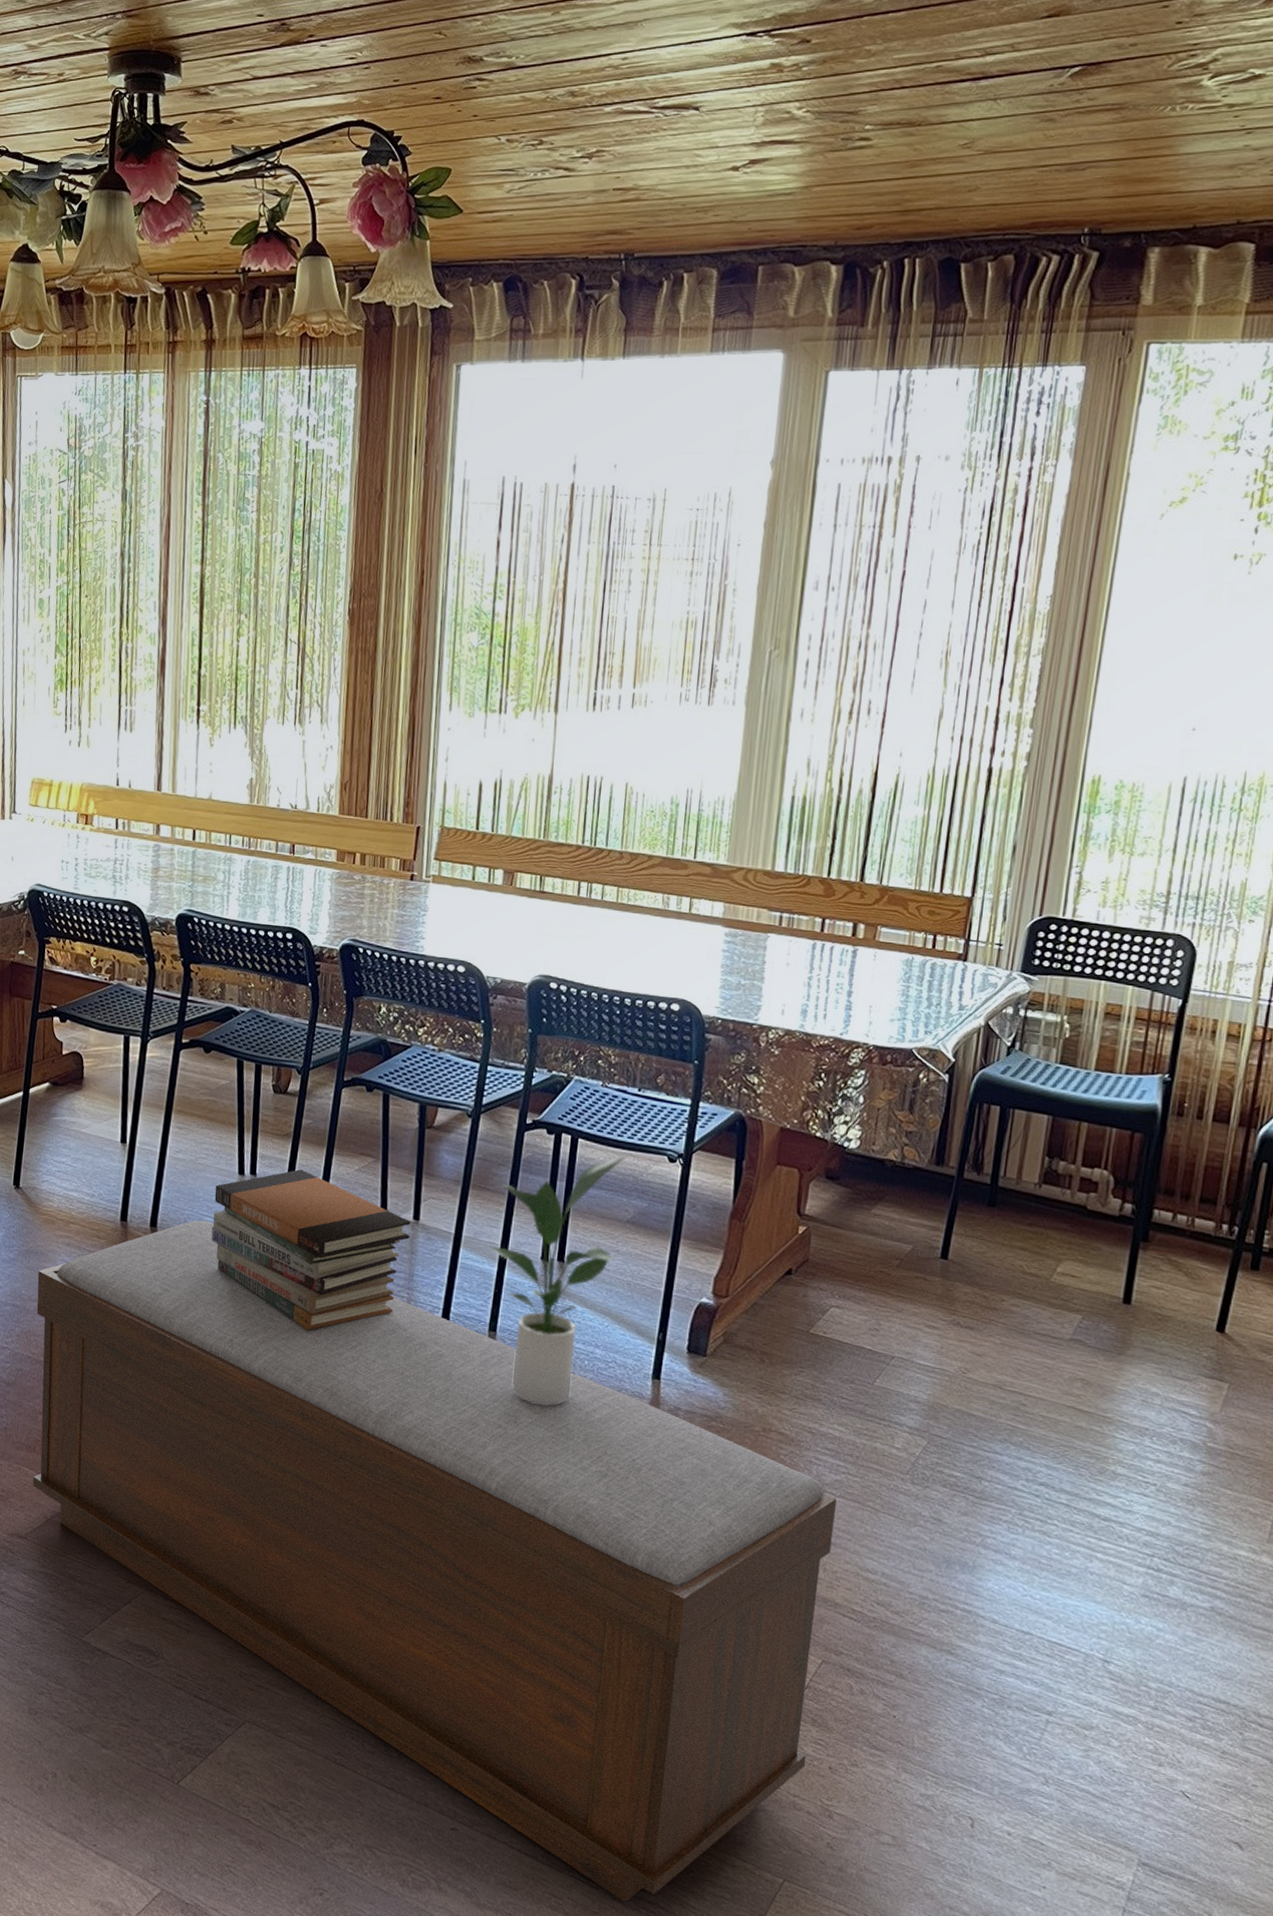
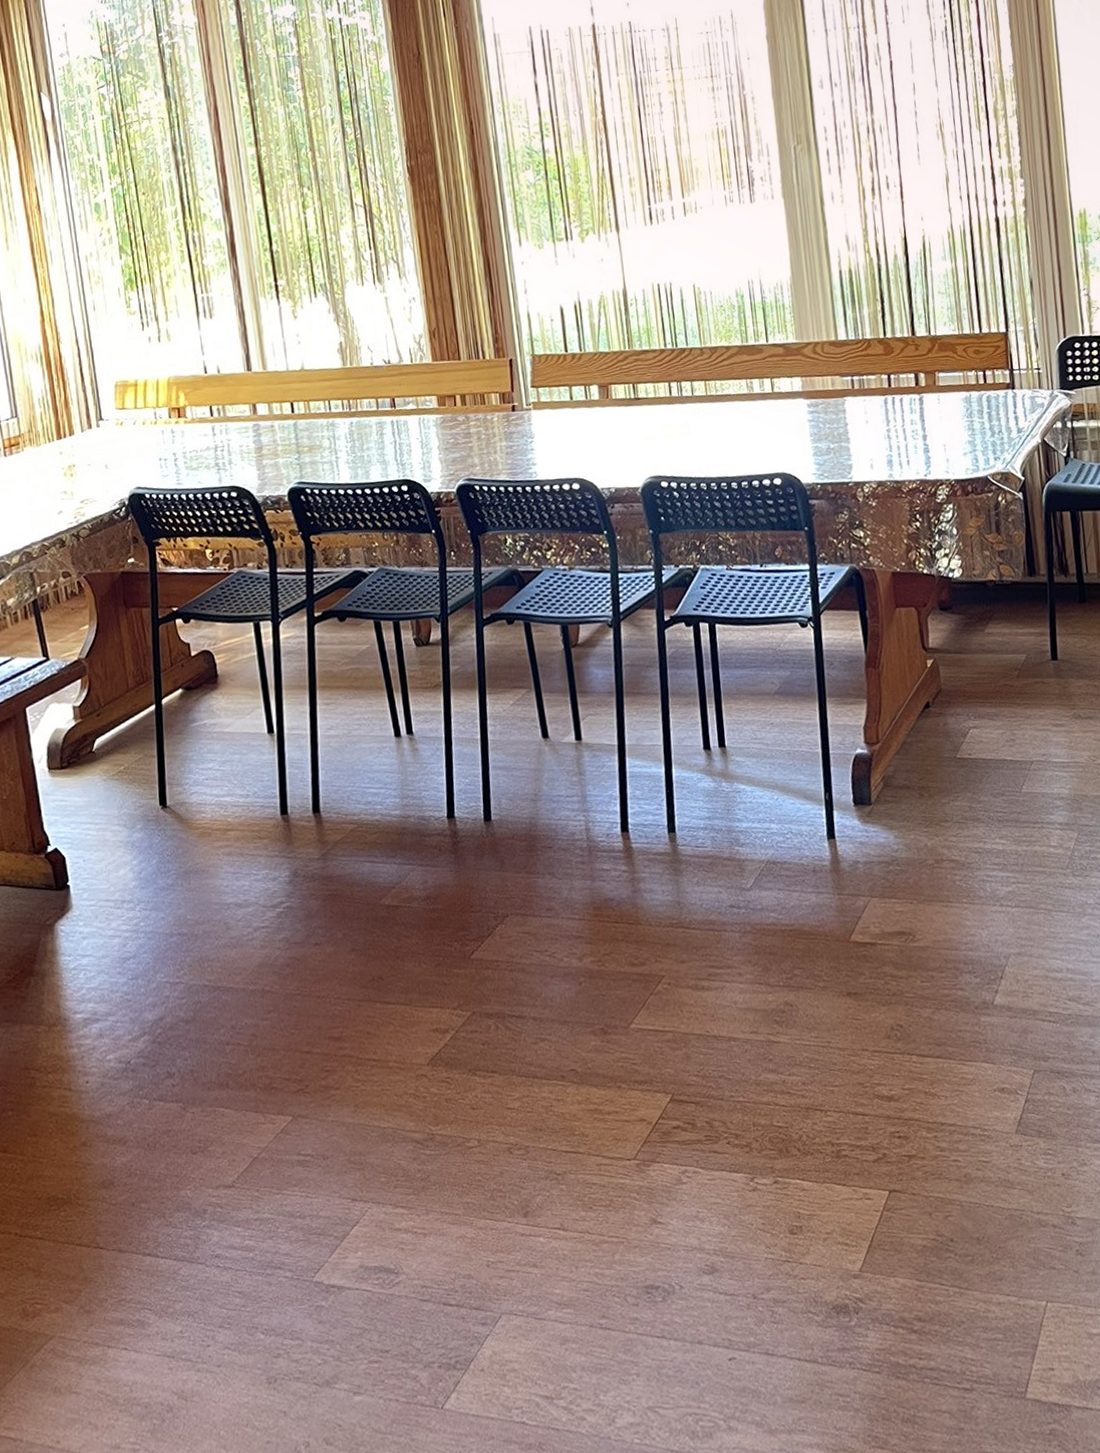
bench: present [33,1220,837,1903] -> none [201,792,1042,1379]
book stack: present [211,1169,411,1331] -> none [373,716,576,880]
potted plant: present [489,1157,626,1406] -> none [653,632,771,894]

